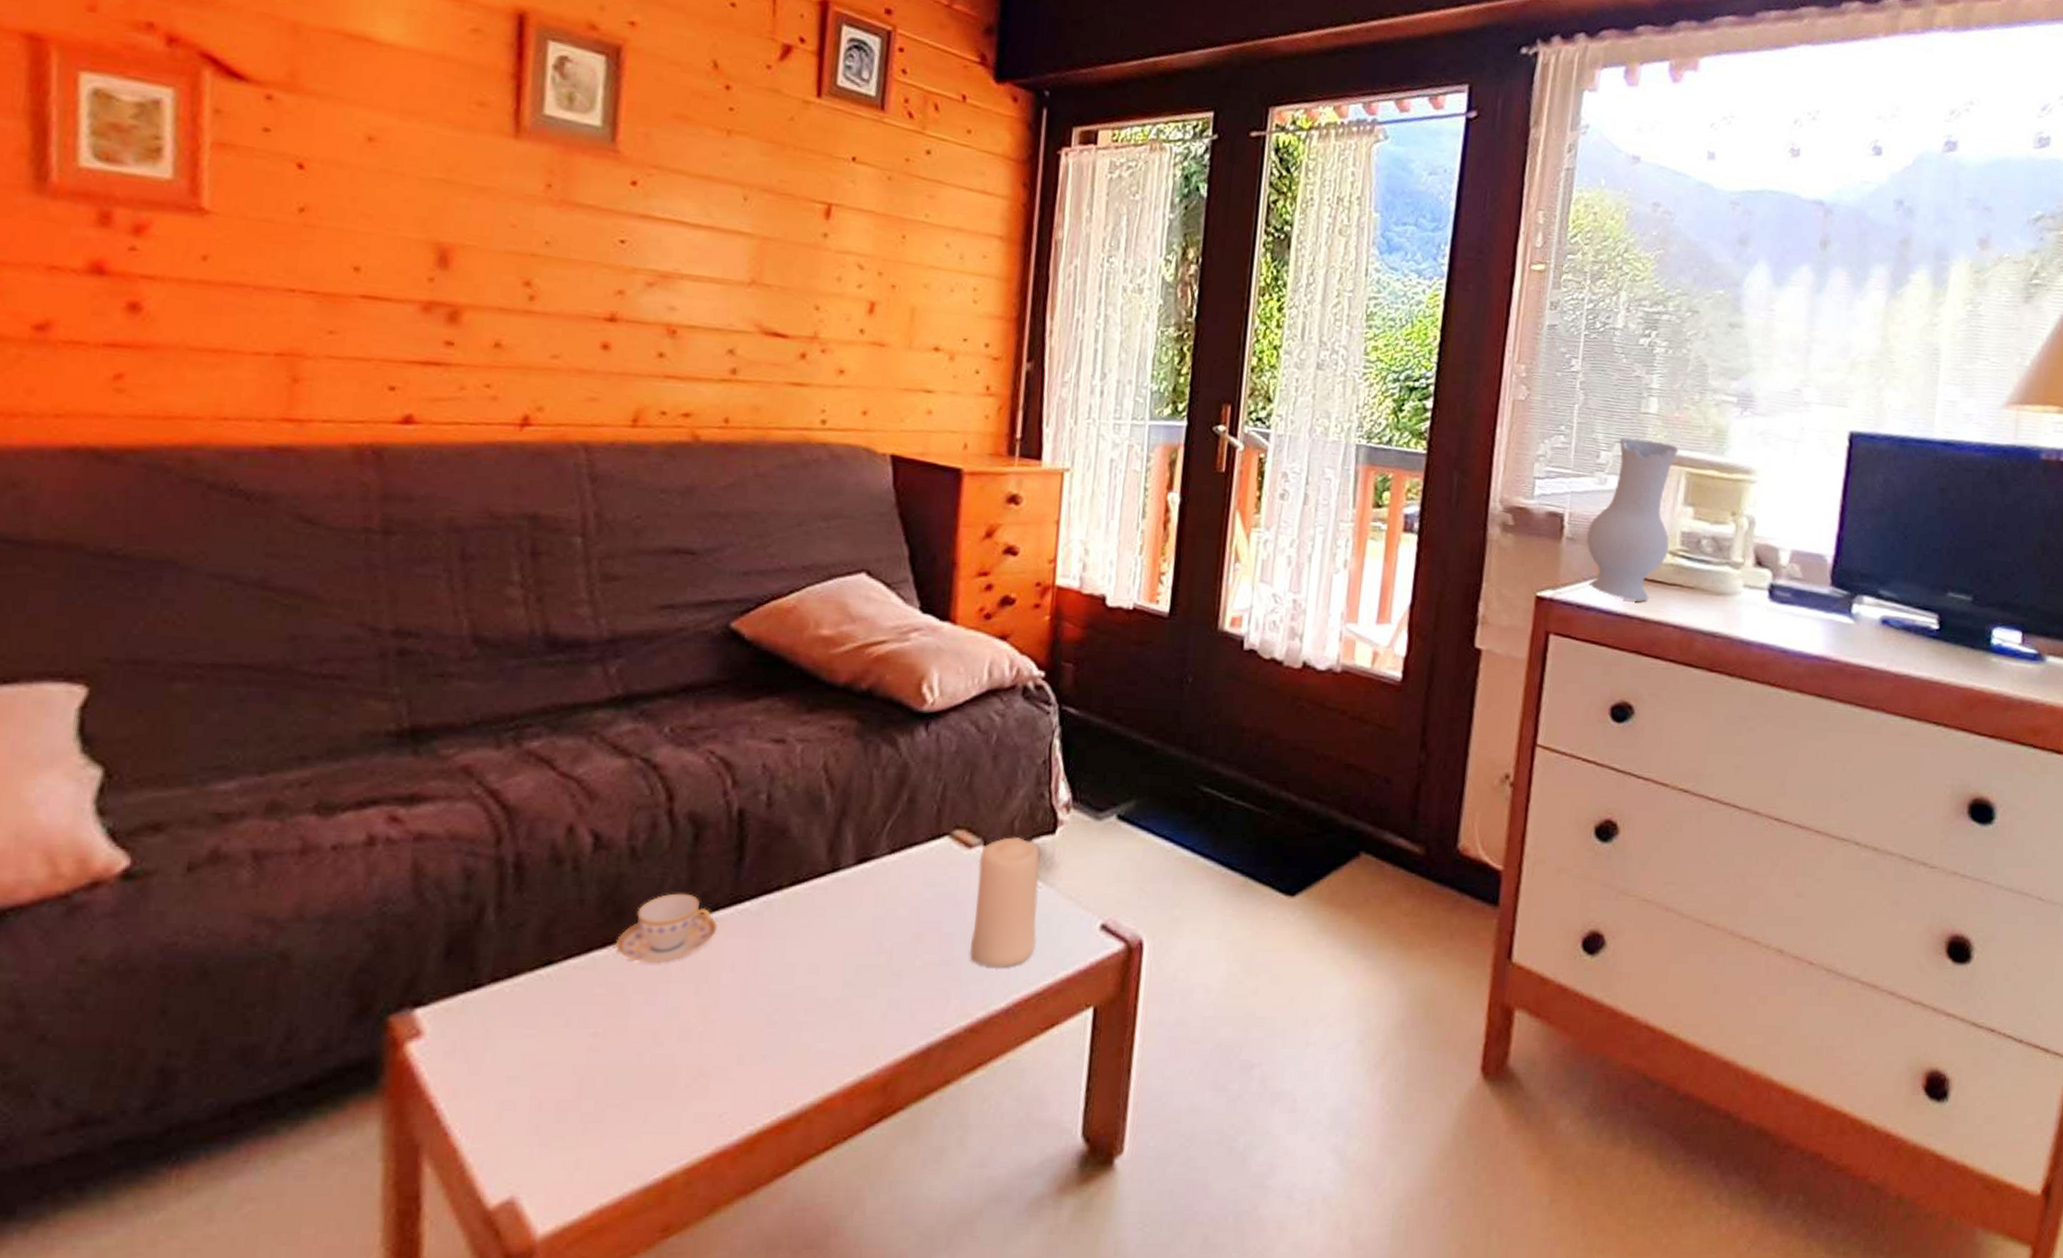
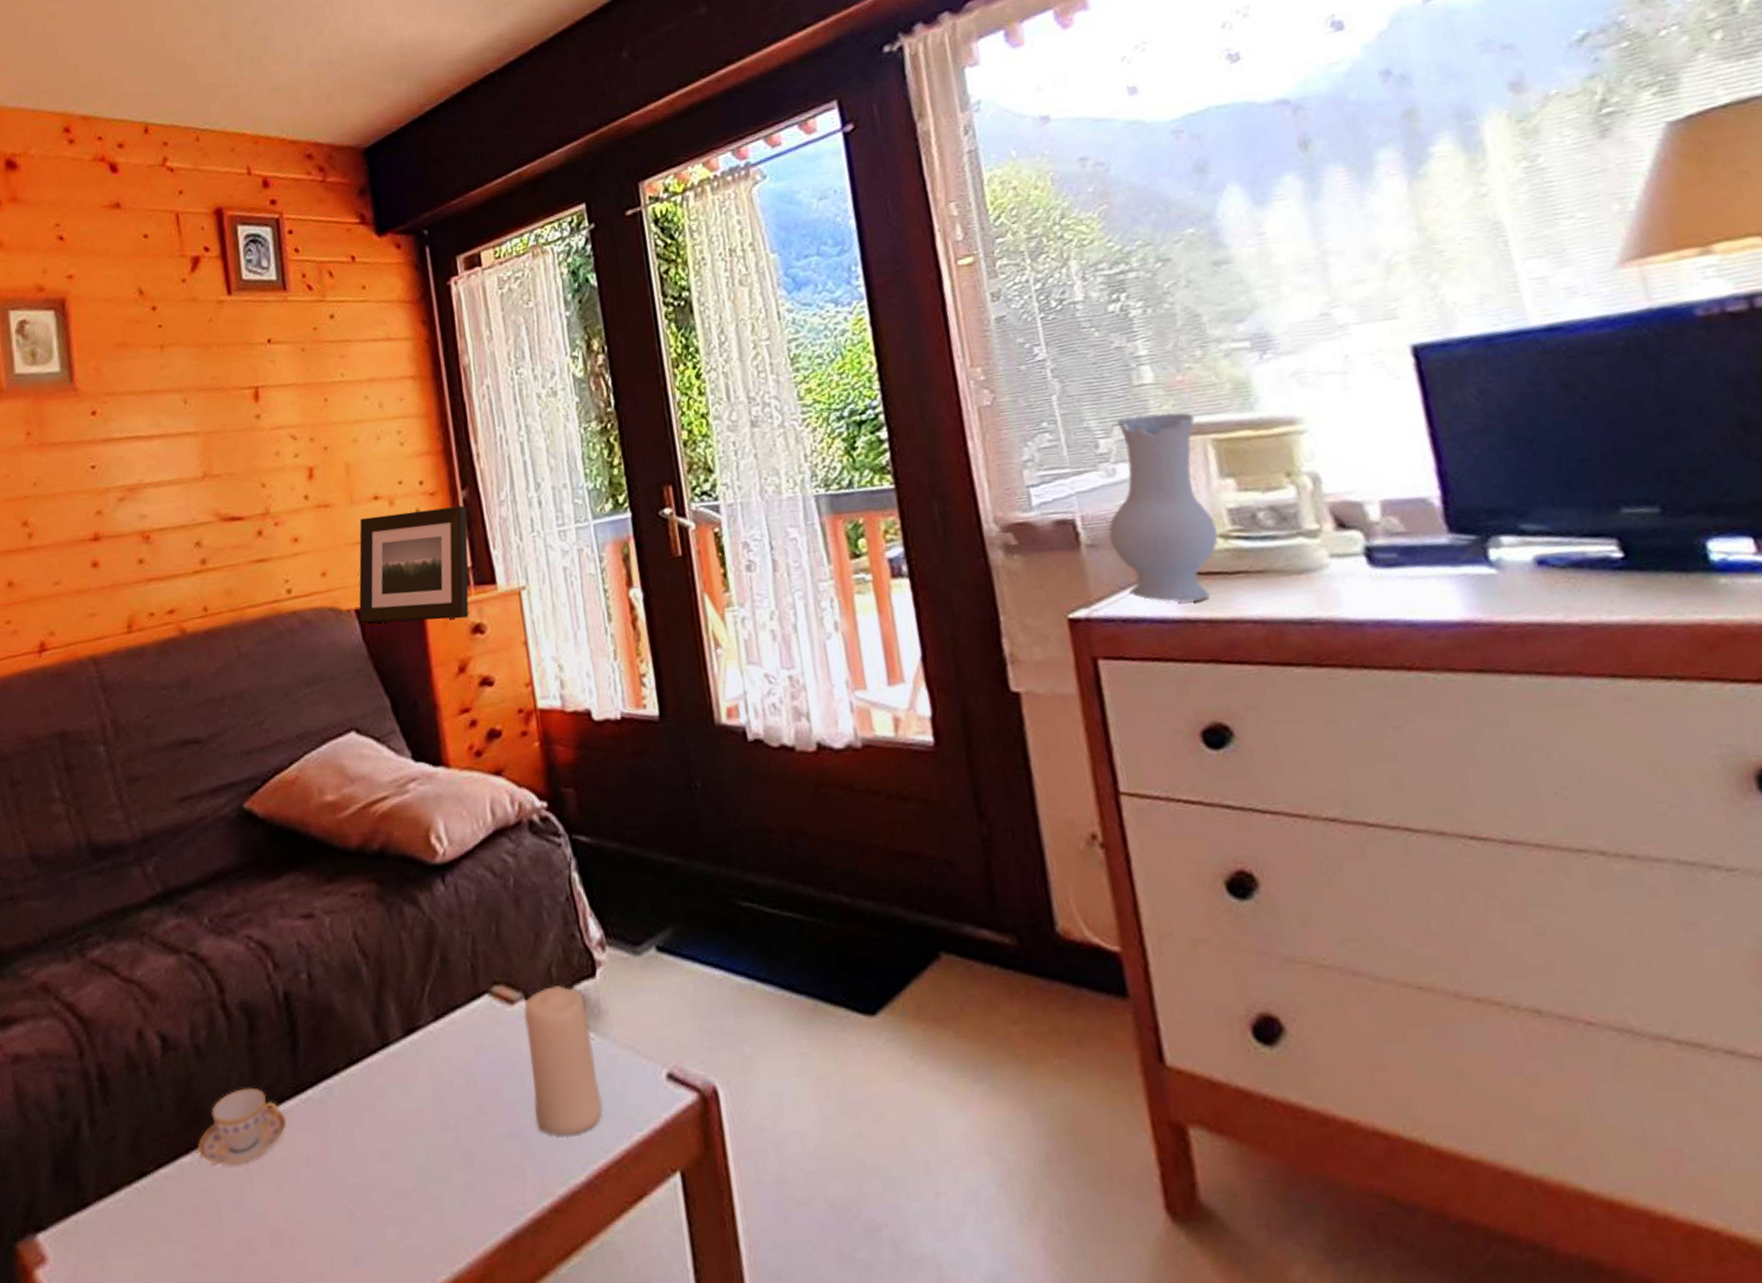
picture frame: none [893,366,1028,487] -> present [359,505,469,624]

